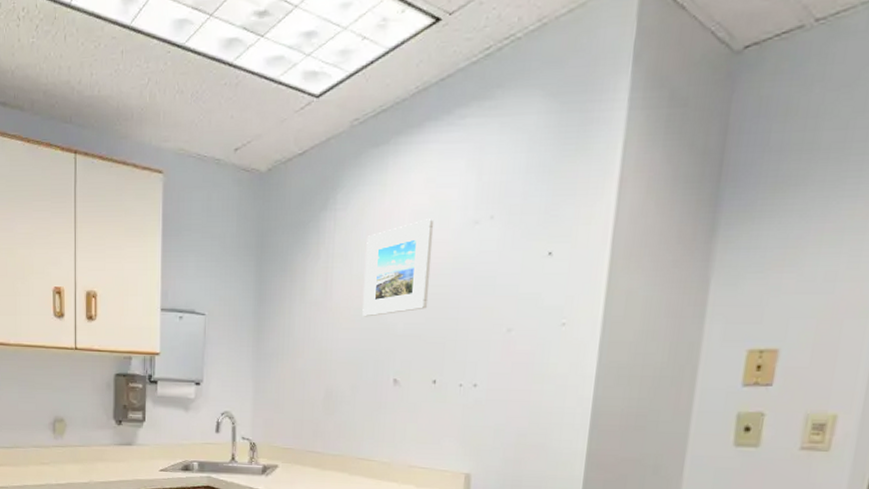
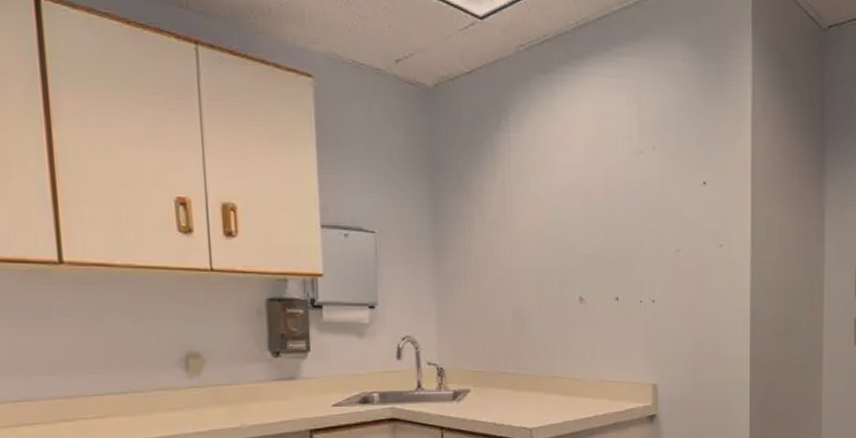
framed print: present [362,219,434,317] -> none [542,146,605,237]

